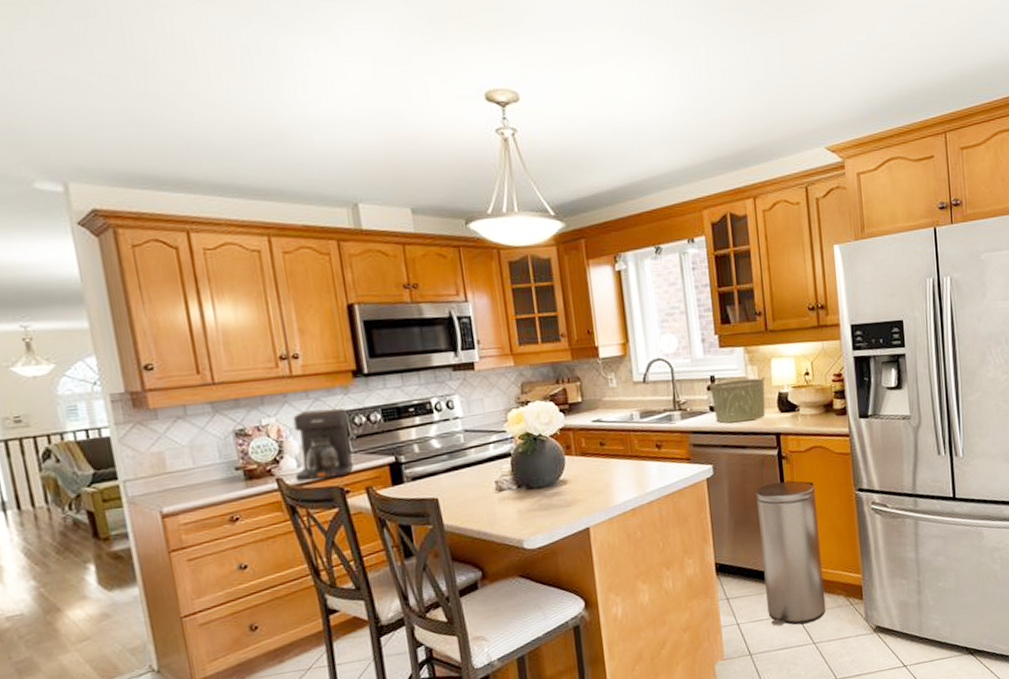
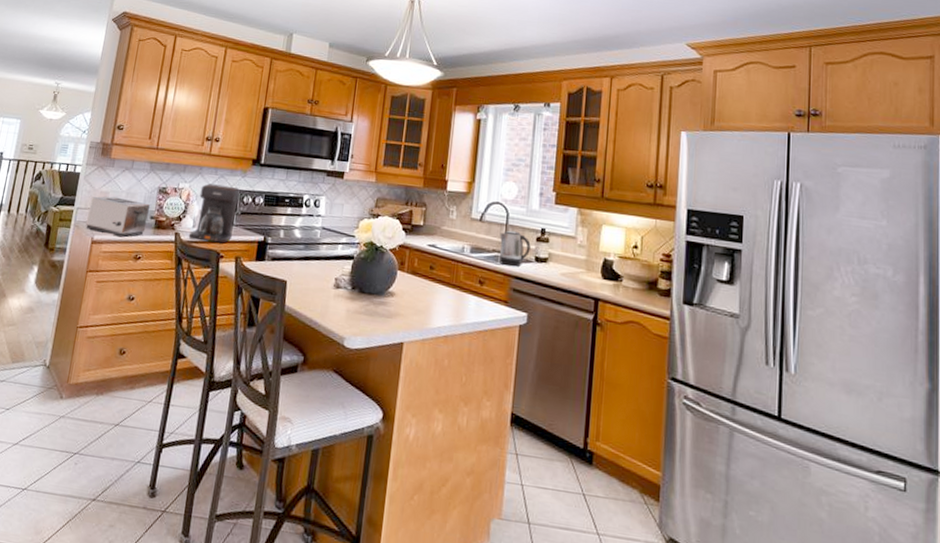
toaster: none [140,453,234,503] -> present [85,196,151,238]
kettle: none [667,384,703,423] -> present [498,230,531,267]
basket: present [708,377,766,424] -> none [538,235,593,281]
pedal bin: present [755,480,826,626] -> none [555,346,626,510]

